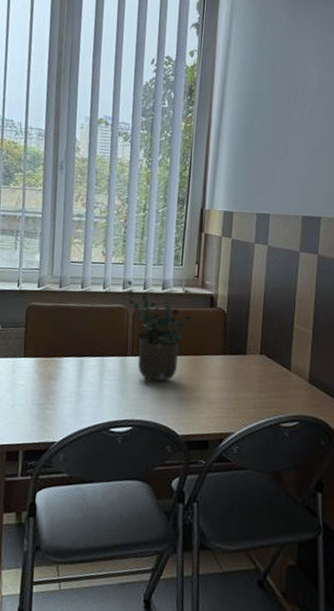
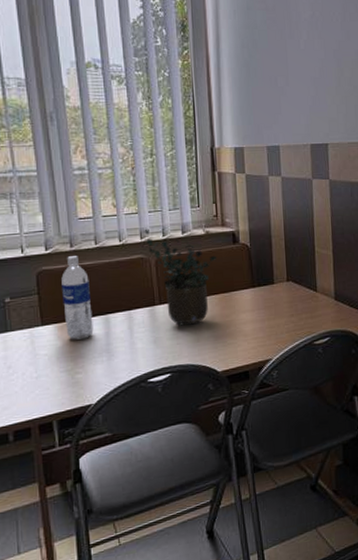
water bottle: none [44,296,71,377] -> present [61,256,94,340]

